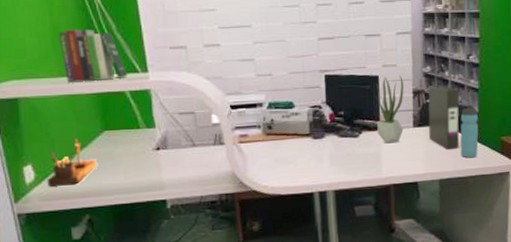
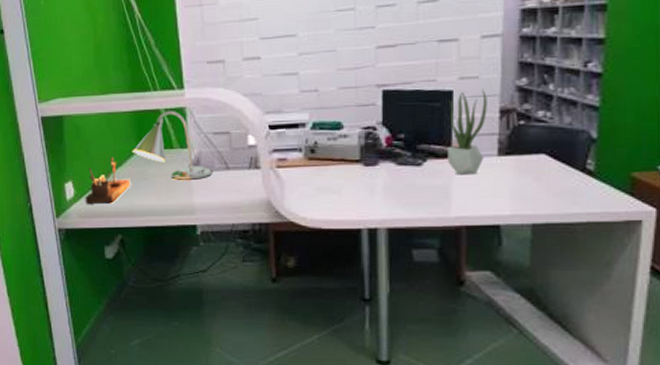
books: present [58,29,128,83] -> none [100,45,164,100]
table lamp: none [96,92,180,158] -> present [131,110,212,180]
binder: present [428,84,460,149] -> none [519,101,570,186]
water bottle: present [460,105,479,158] -> none [566,128,596,199]

